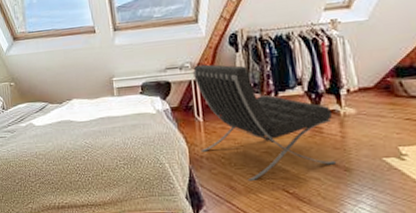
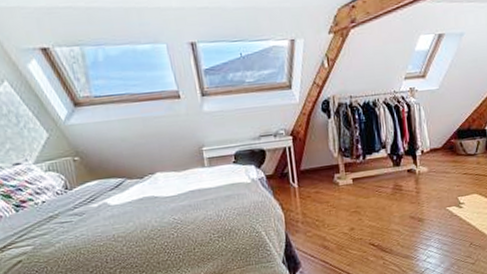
lounge chair: present [192,64,337,182] -> none [287,130,413,240]

